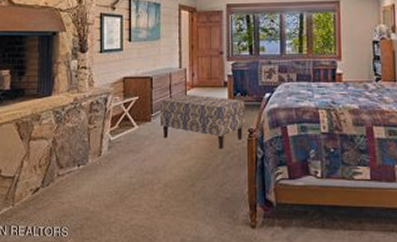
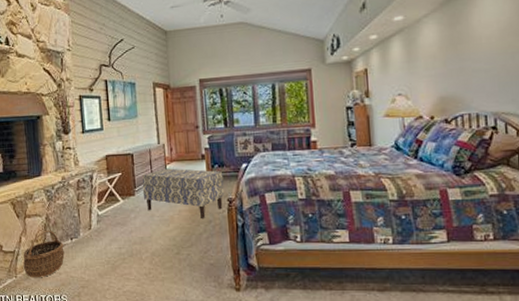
wicker basket: none [23,154,69,208] -> present [23,230,65,278]

